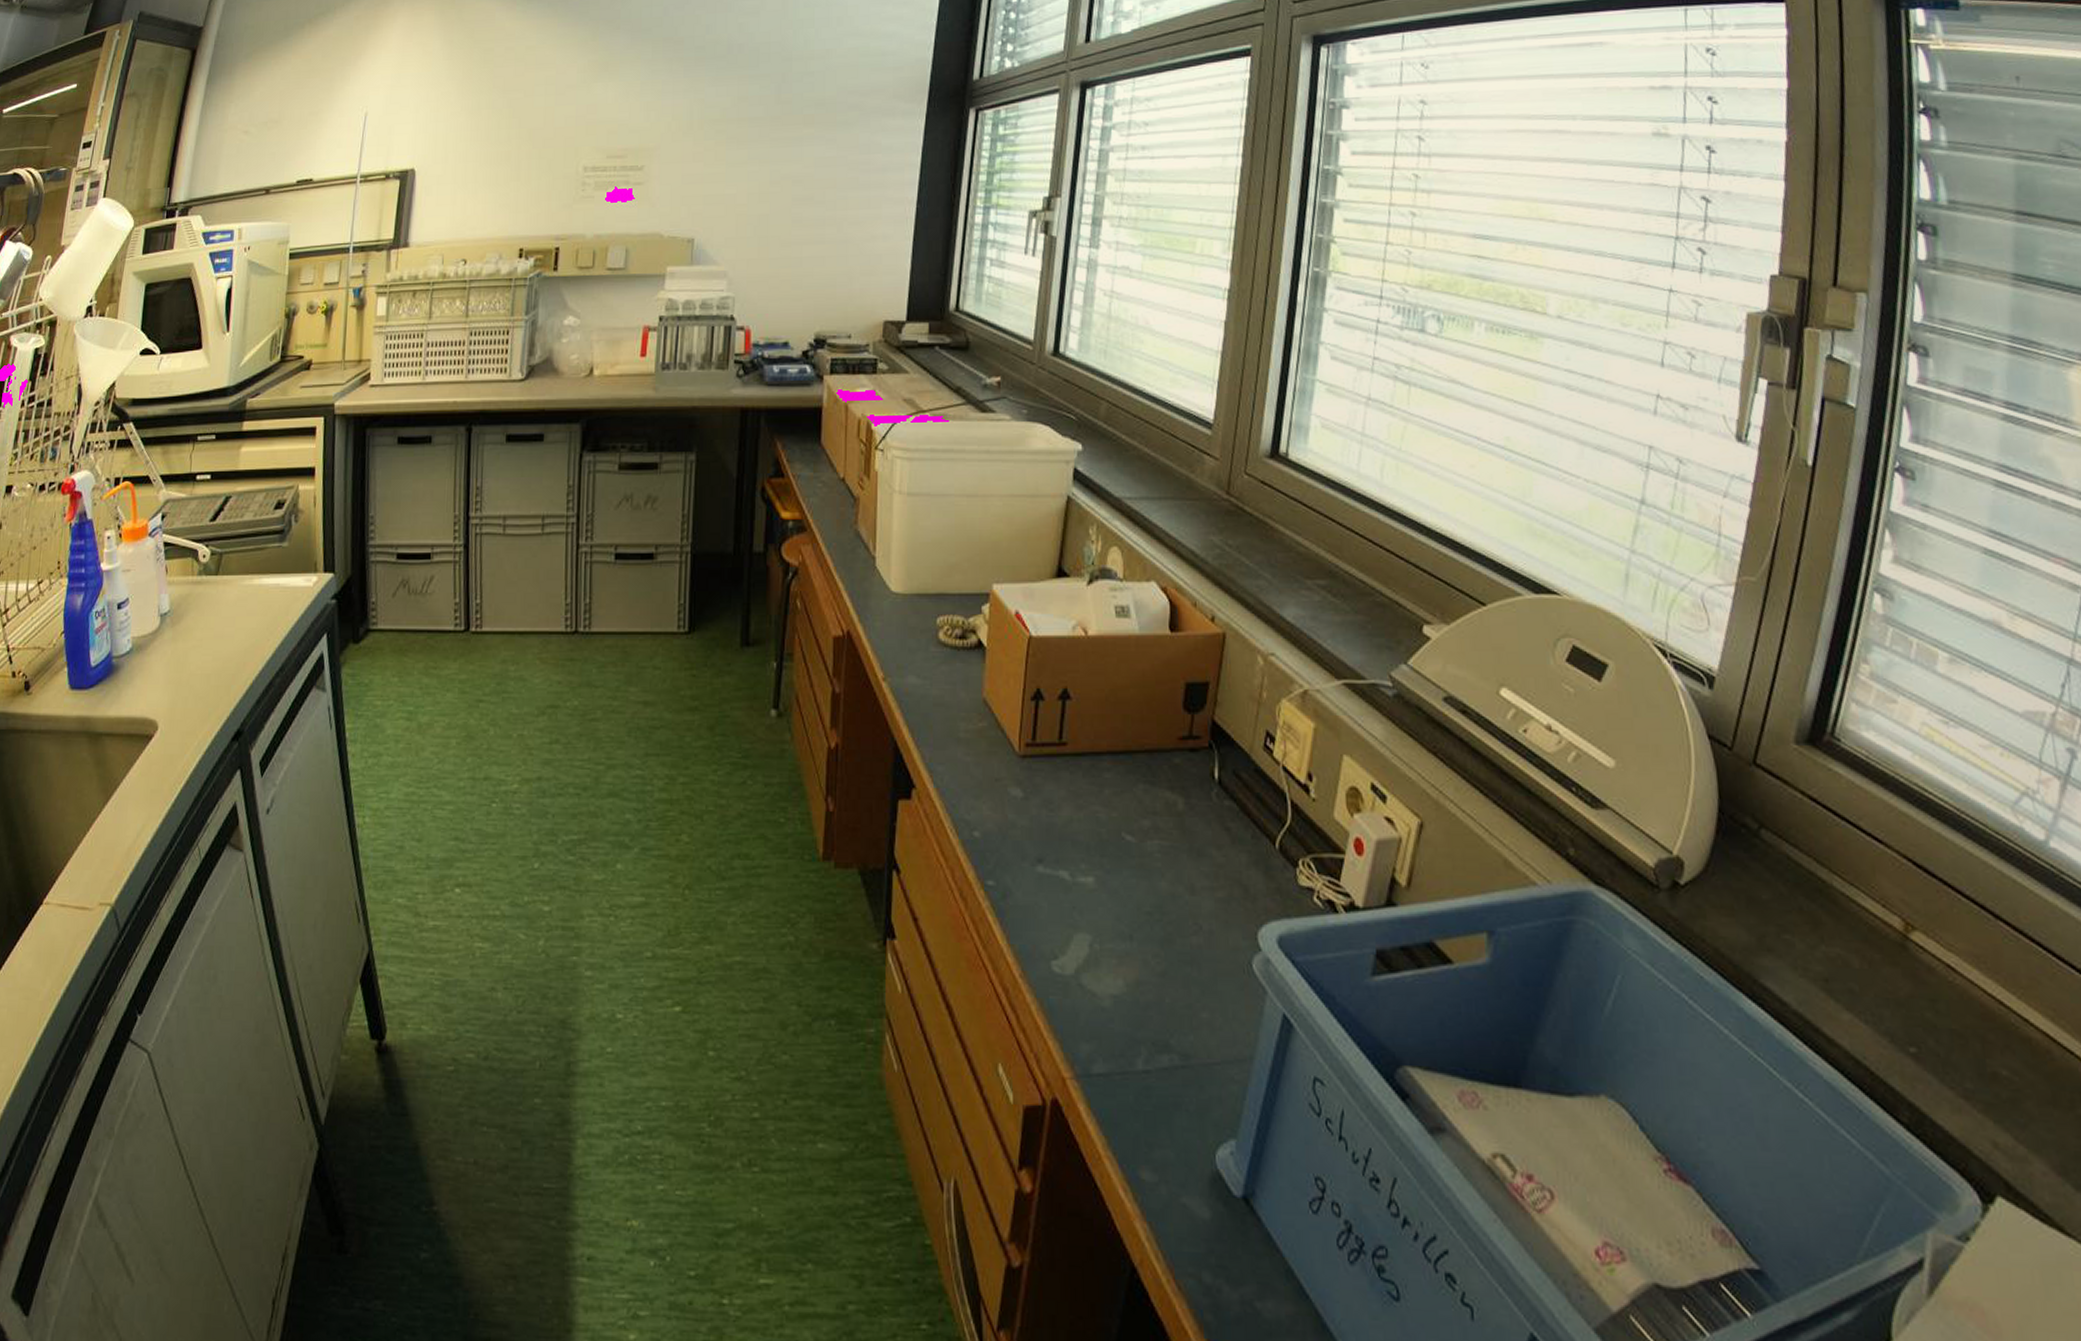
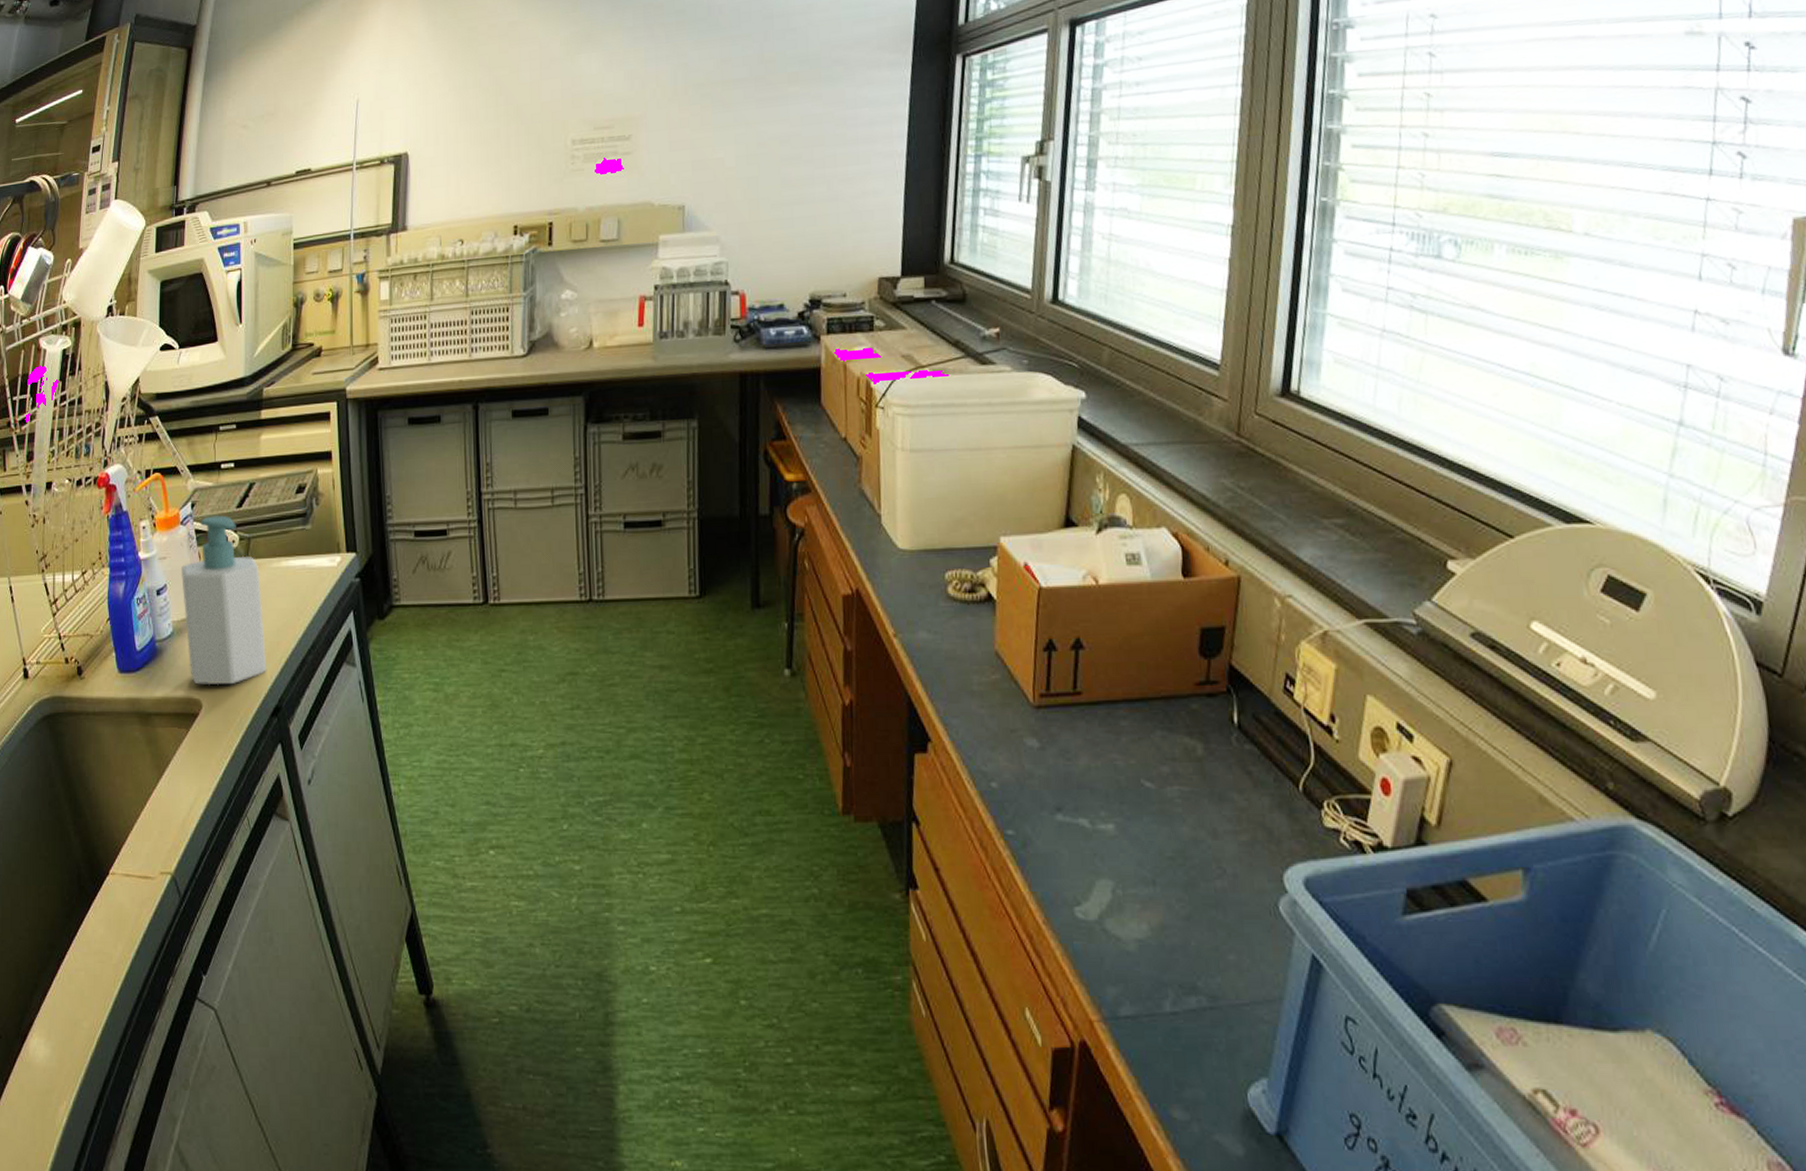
soap bottle: none [144,528,231,706] -> present [180,515,267,686]

